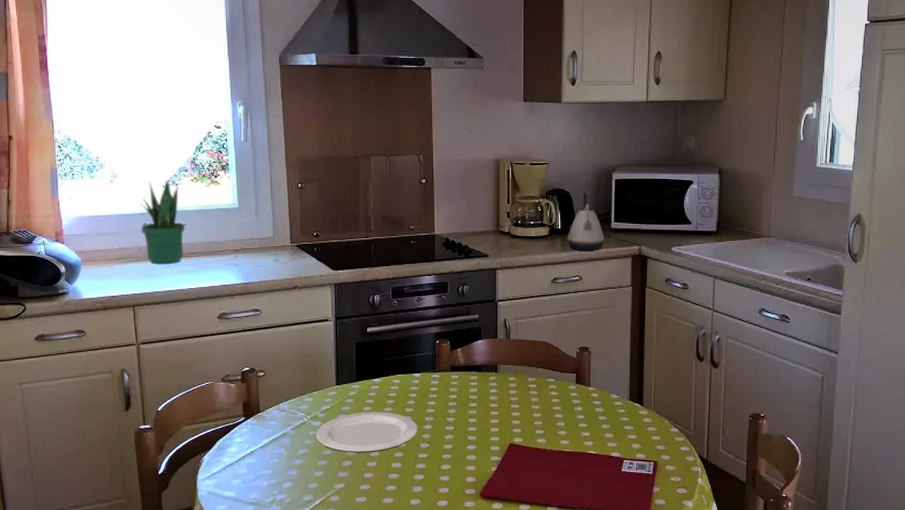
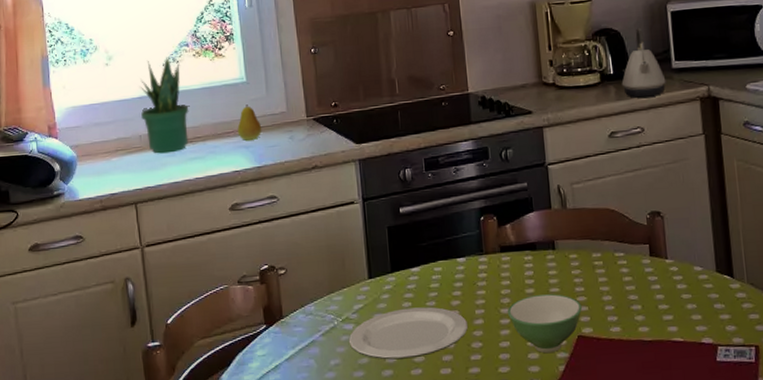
fruit: none [228,228,250,259] -> present [237,104,262,141]
bowl: none [452,409,515,457] -> present [507,294,582,354]

